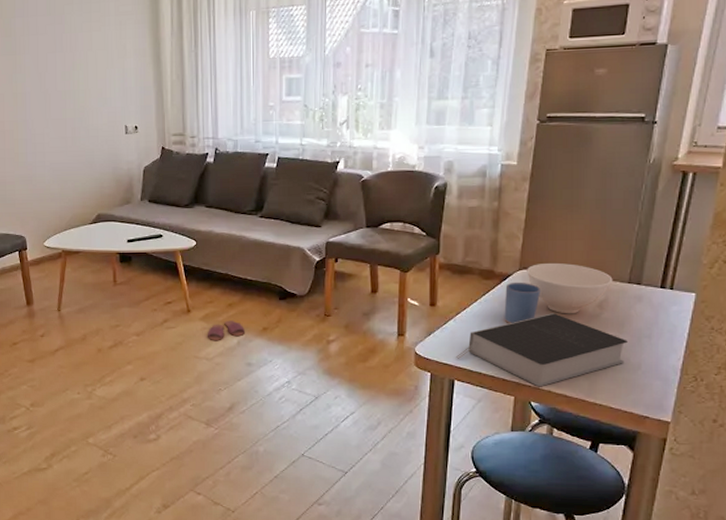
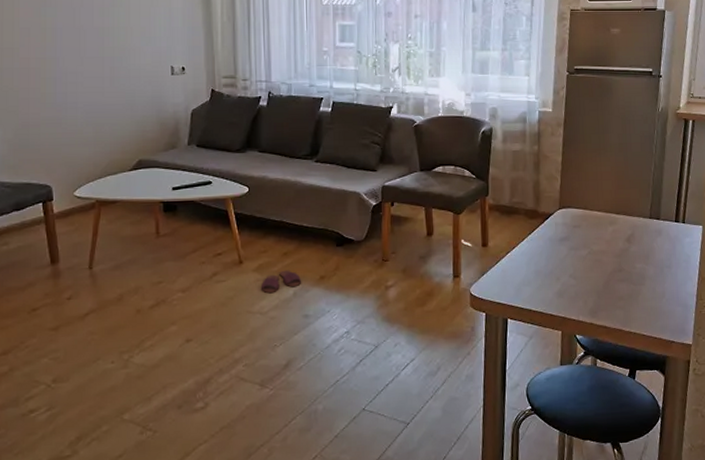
book: present [455,313,628,387] -> none [507,249,653,320]
mug: present [504,282,541,324] -> none [548,220,579,261]
bowl: present [527,262,613,314] -> none [566,201,637,249]

